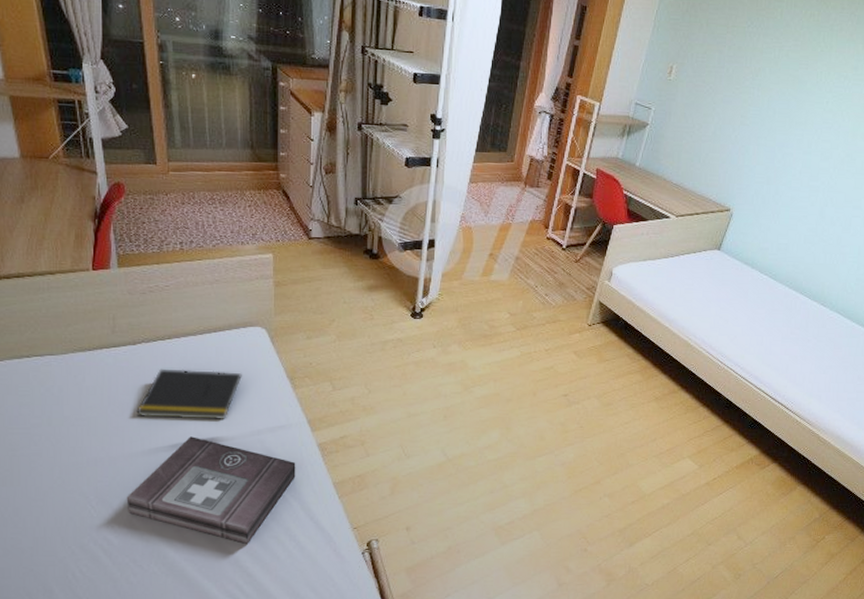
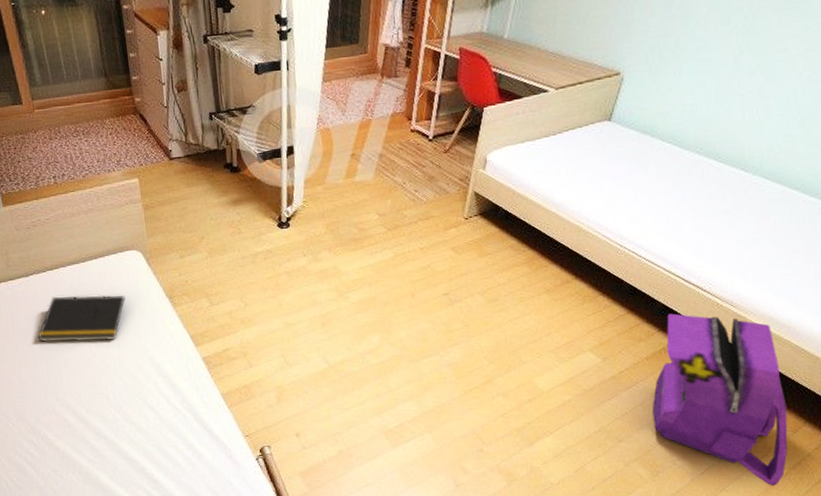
first aid kit: present [126,436,296,545] -> none [40,357,186,454]
backpack: none [738,427,848,590] -> present [653,313,788,486]

